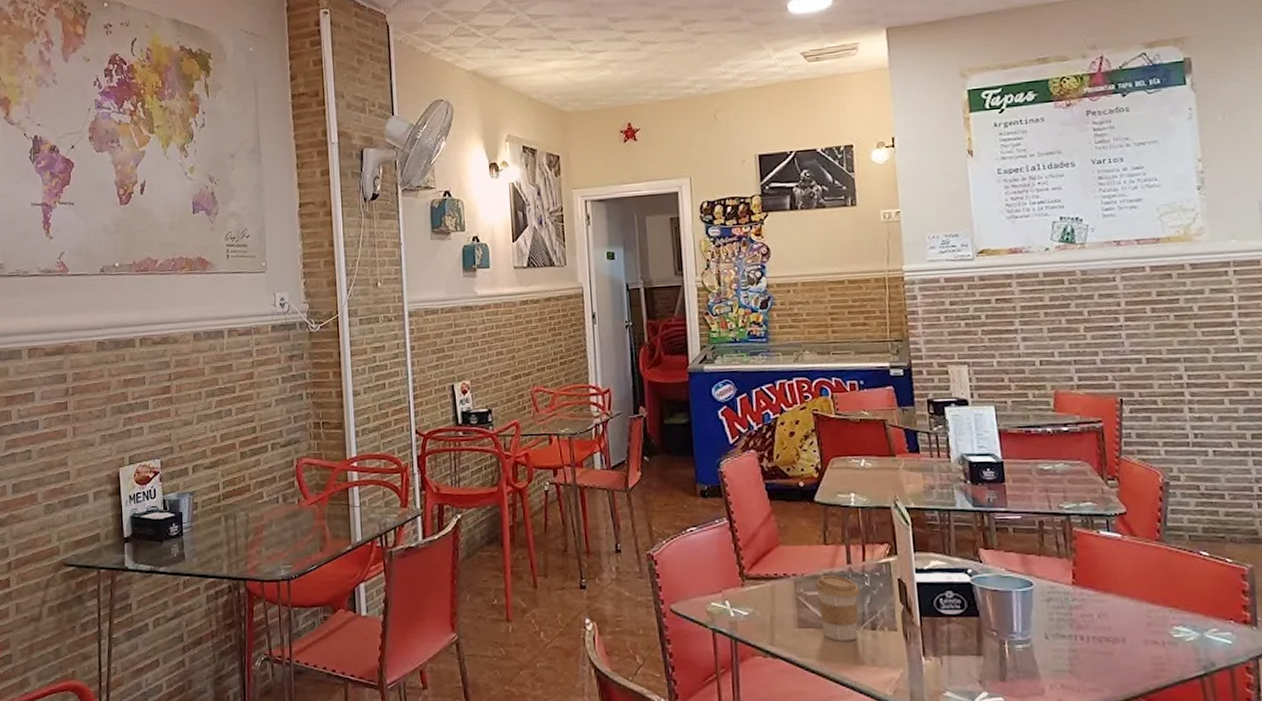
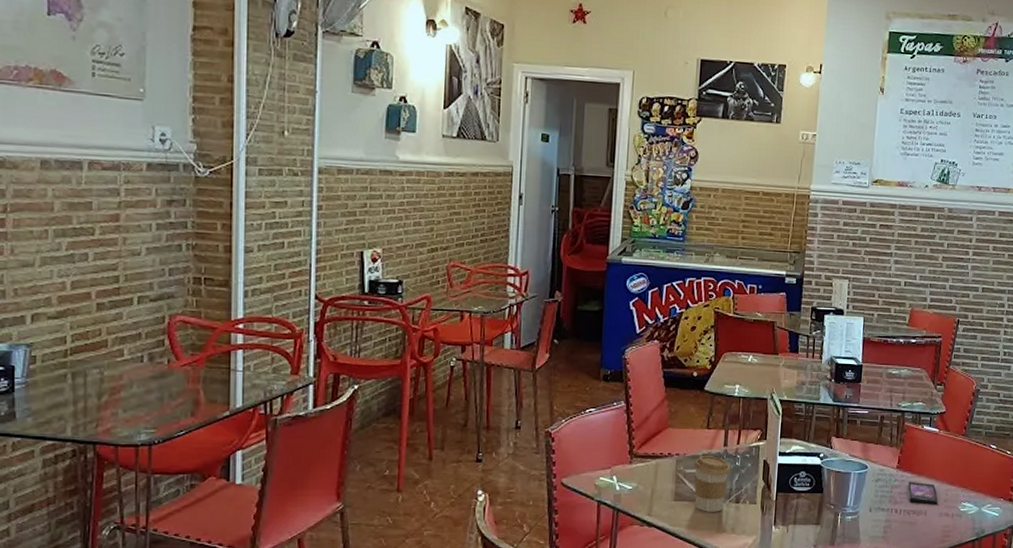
smartphone: none [1091,600,1139,630] -> present [907,481,938,505]

